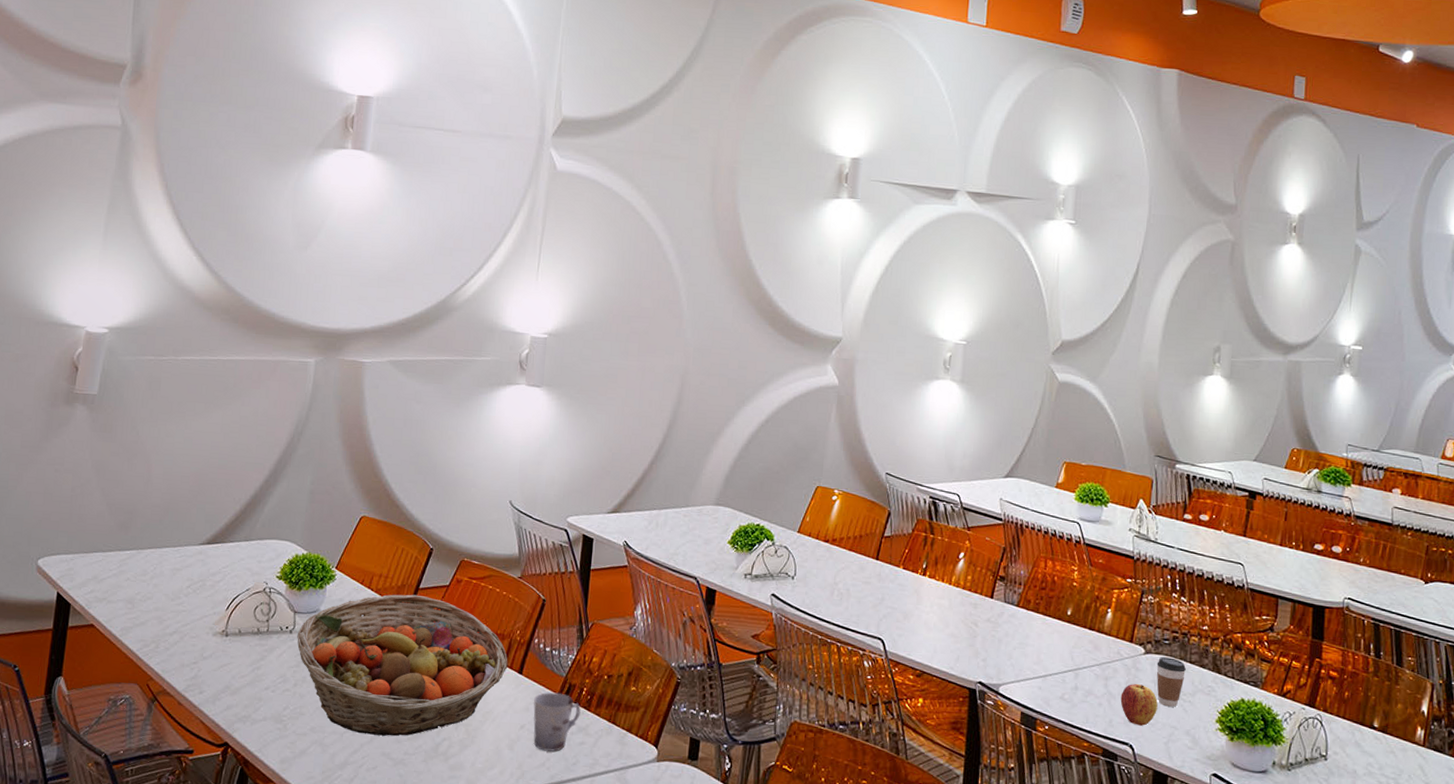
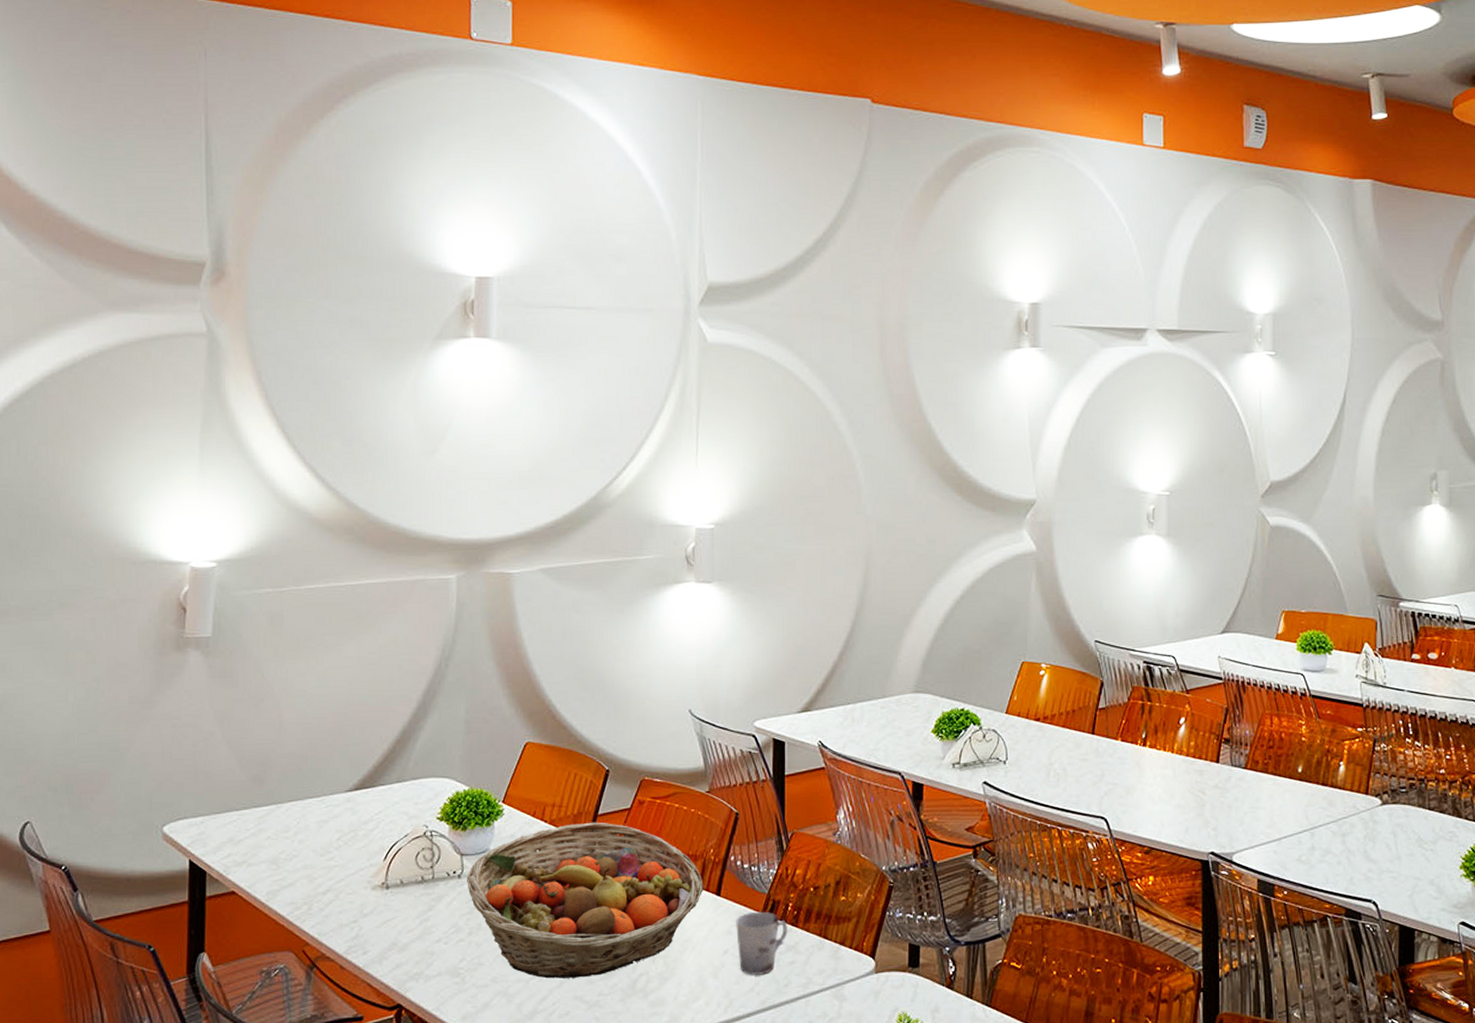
apple: present [1120,684,1158,726] -> none [1360,837,1399,880]
coffee cup: present [1156,657,1186,707] -> none [1395,806,1425,858]

